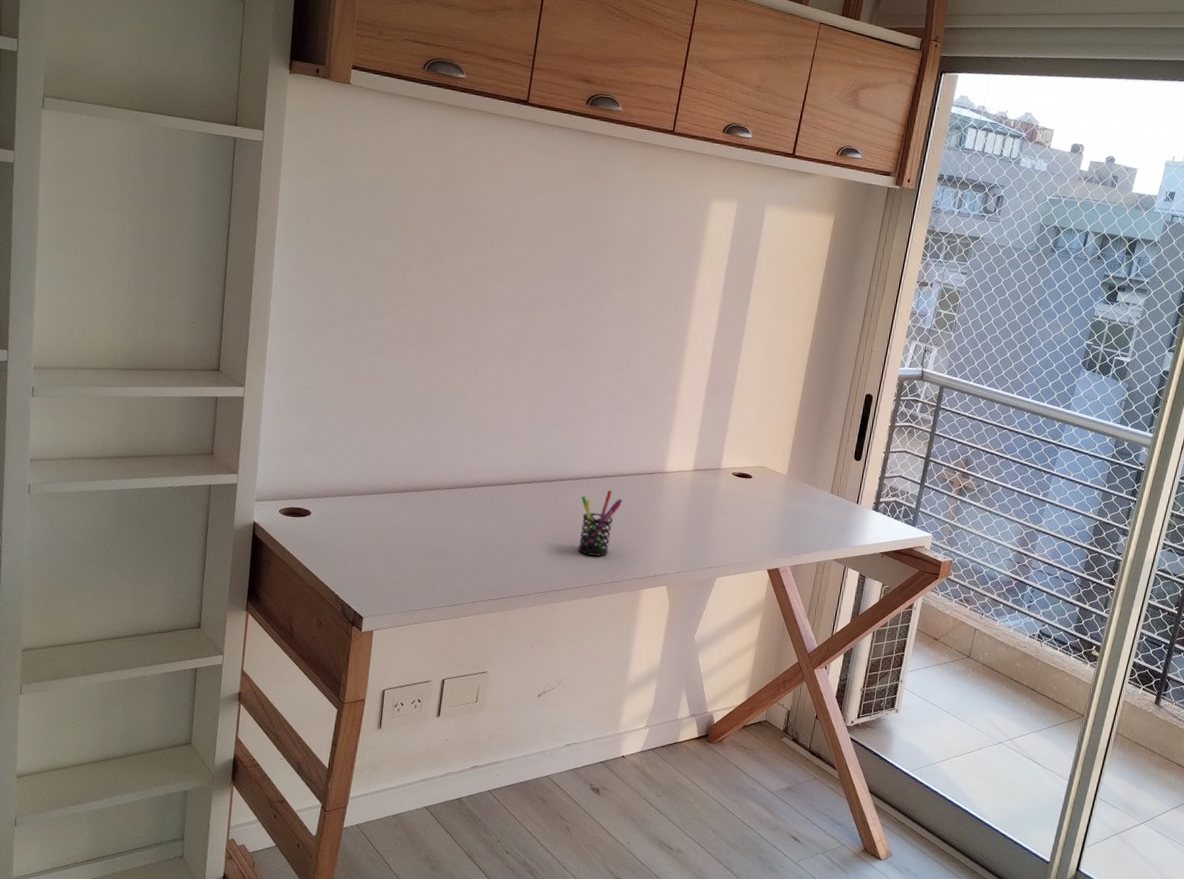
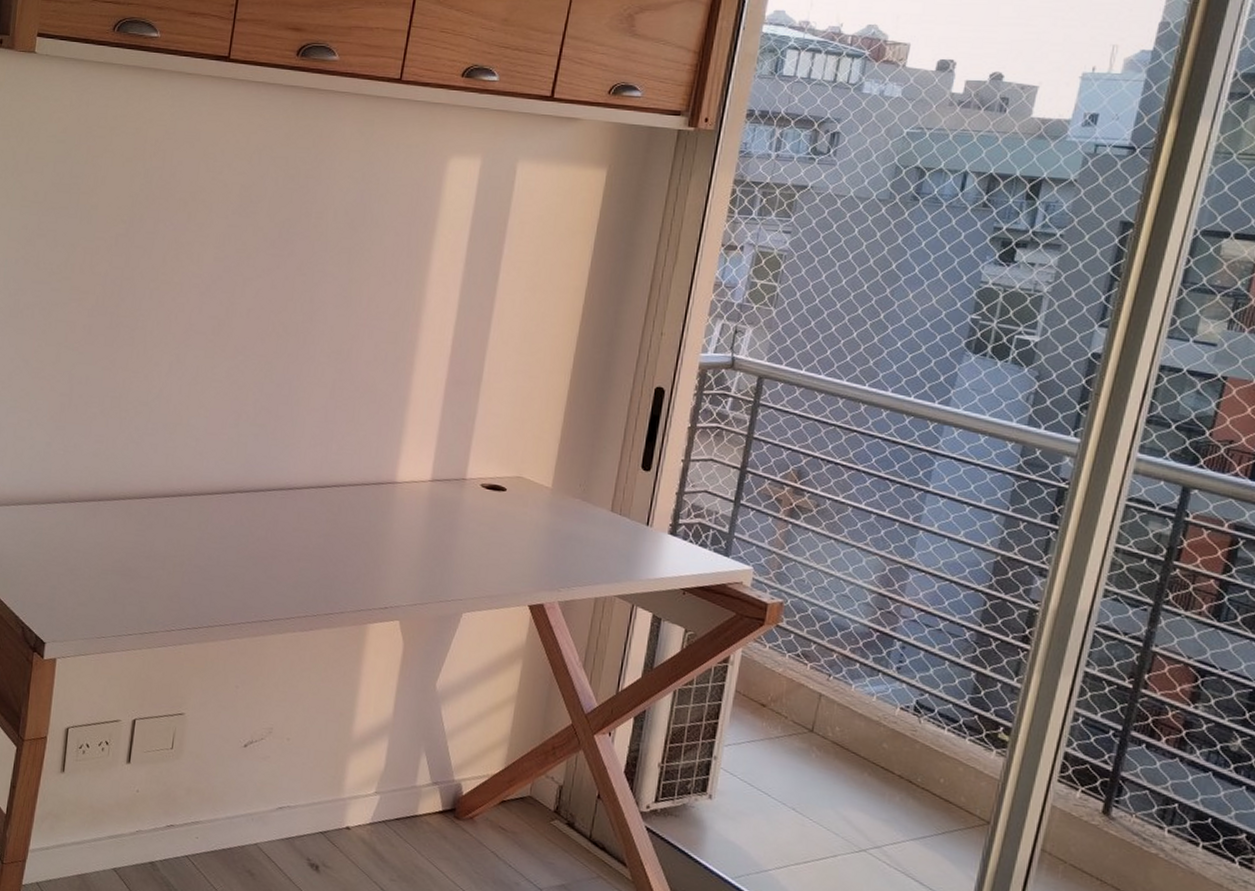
pen holder: present [578,489,622,557] -> none [291,502,344,582]

